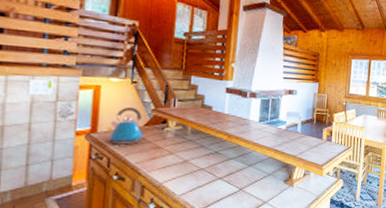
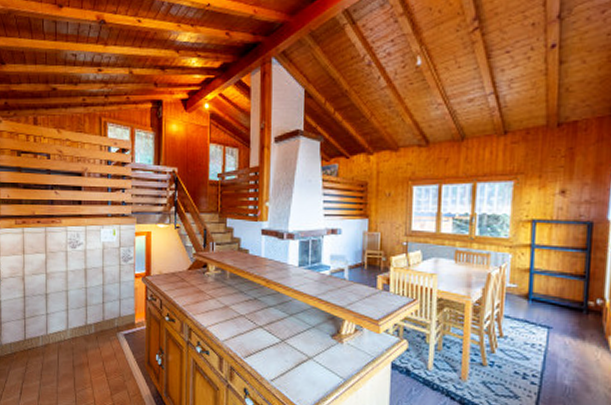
kettle: present [108,106,146,145] -> none [159,251,189,288]

